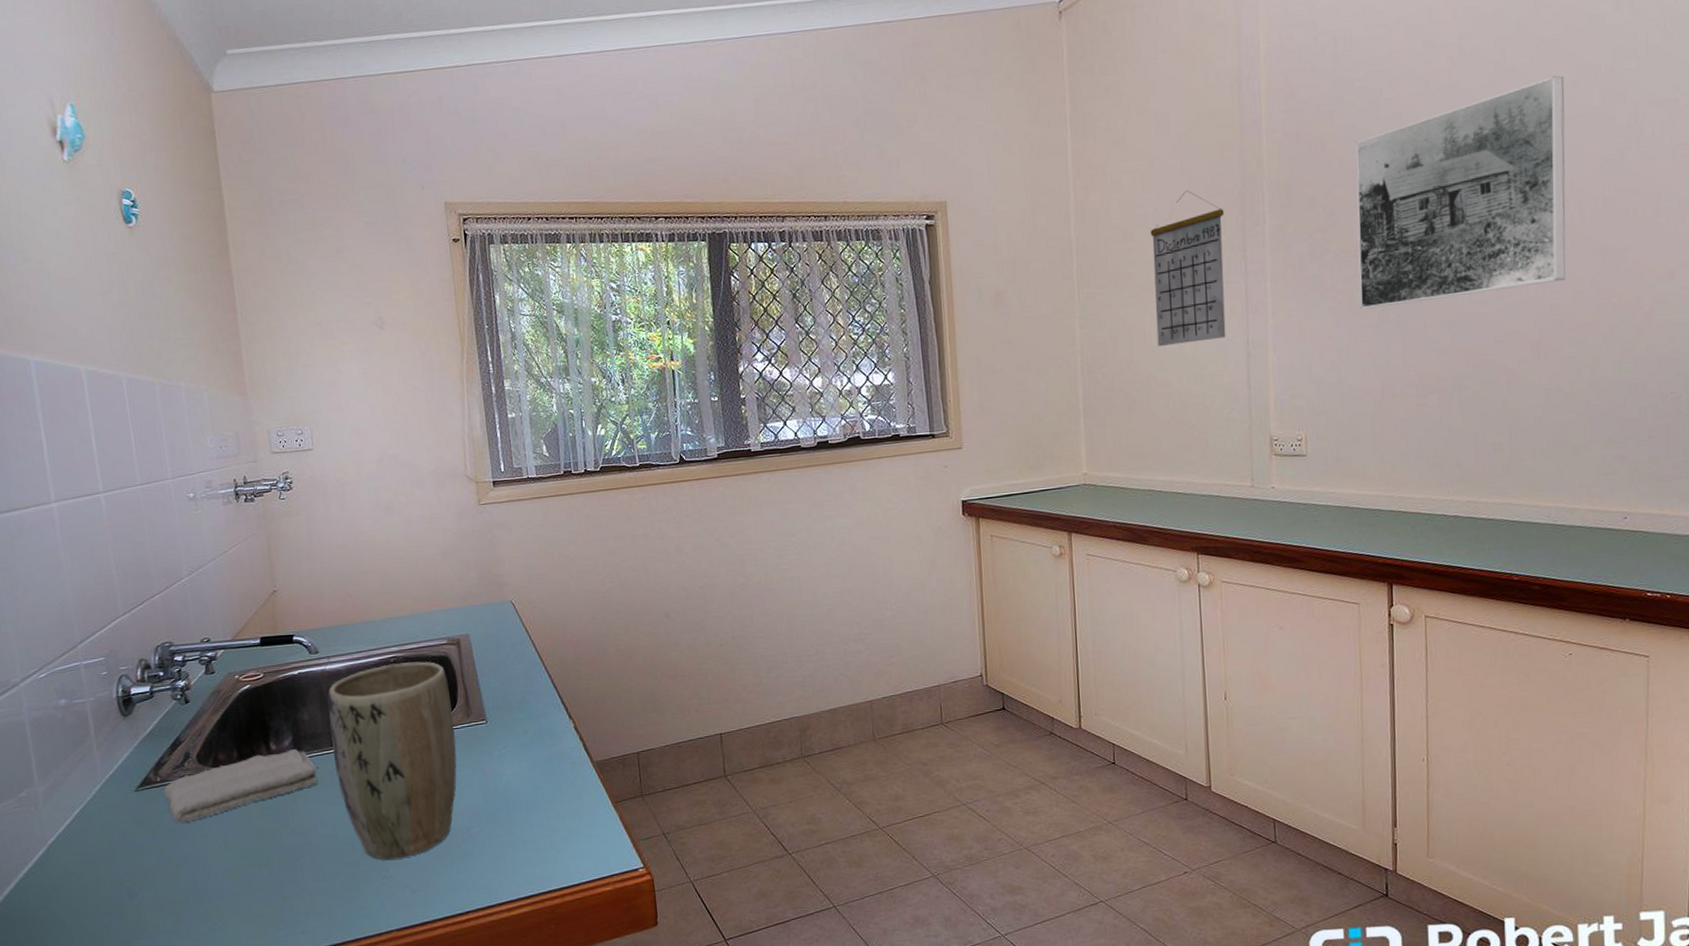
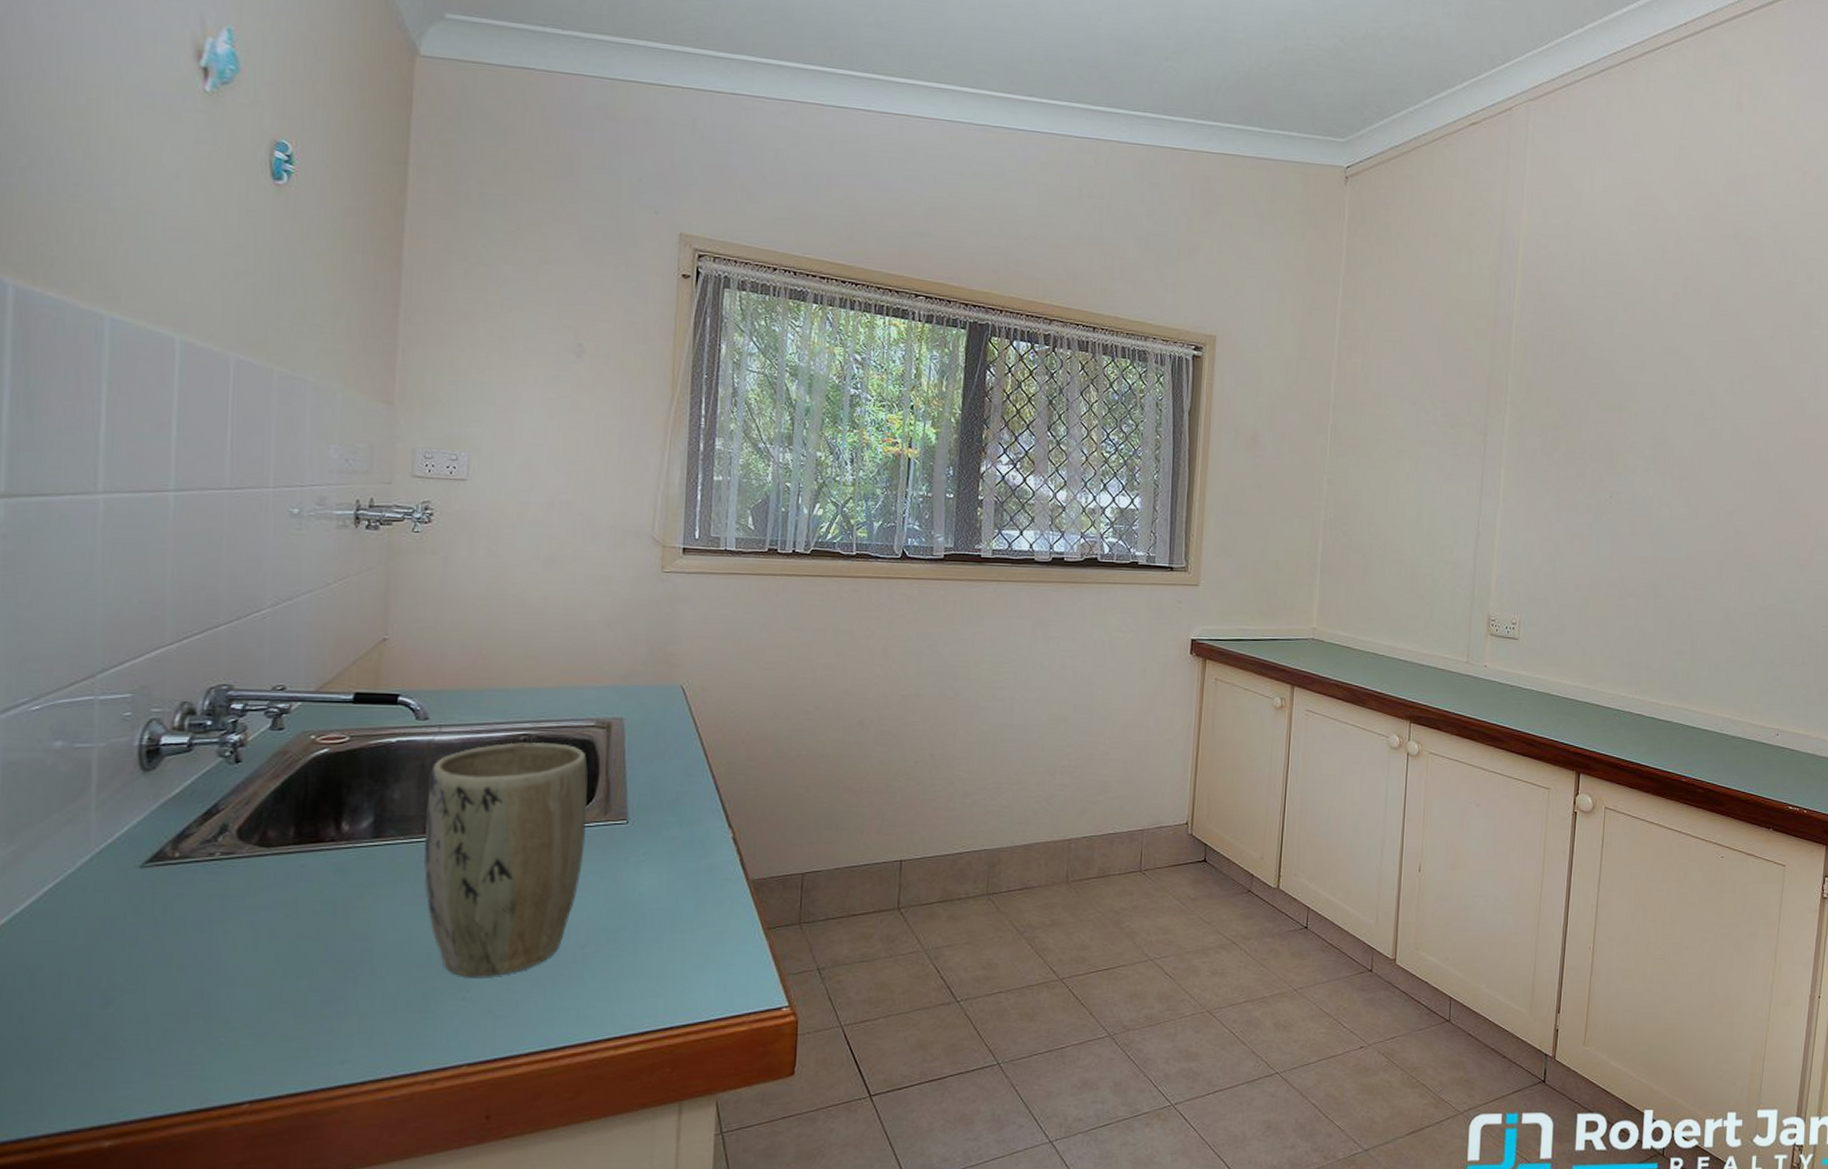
washcloth: present [163,749,319,823] -> none [180,833,403,913]
calendar: present [1150,190,1226,346] -> none [1397,369,1472,515]
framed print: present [1355,75,1566,310] -> none [1579,328,1764,511]

